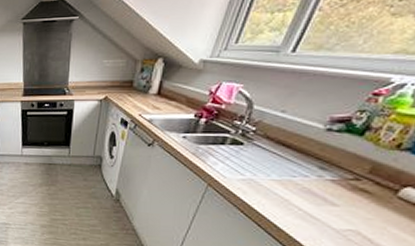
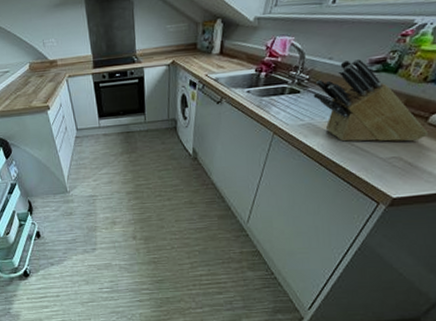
knife block: none [258,114,398,216] -> present [313,58,429,142]

